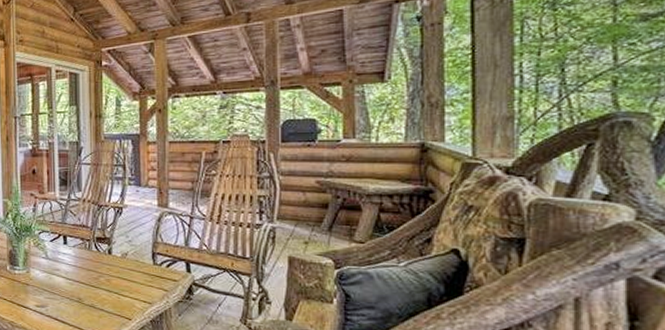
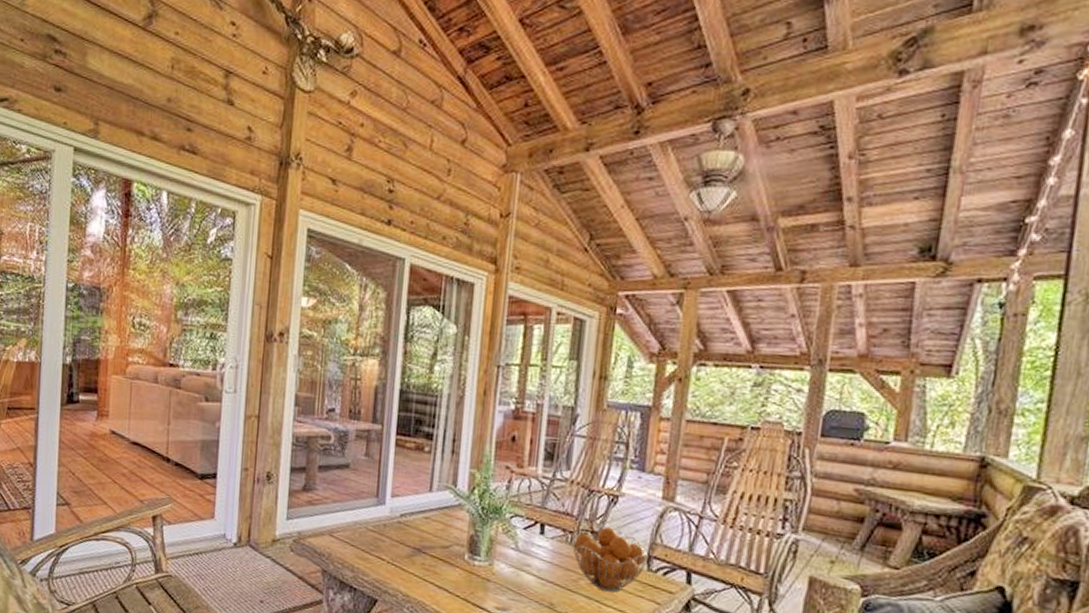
fruit basket: none [91,233,153,285] -> present [573,526,649,593]

